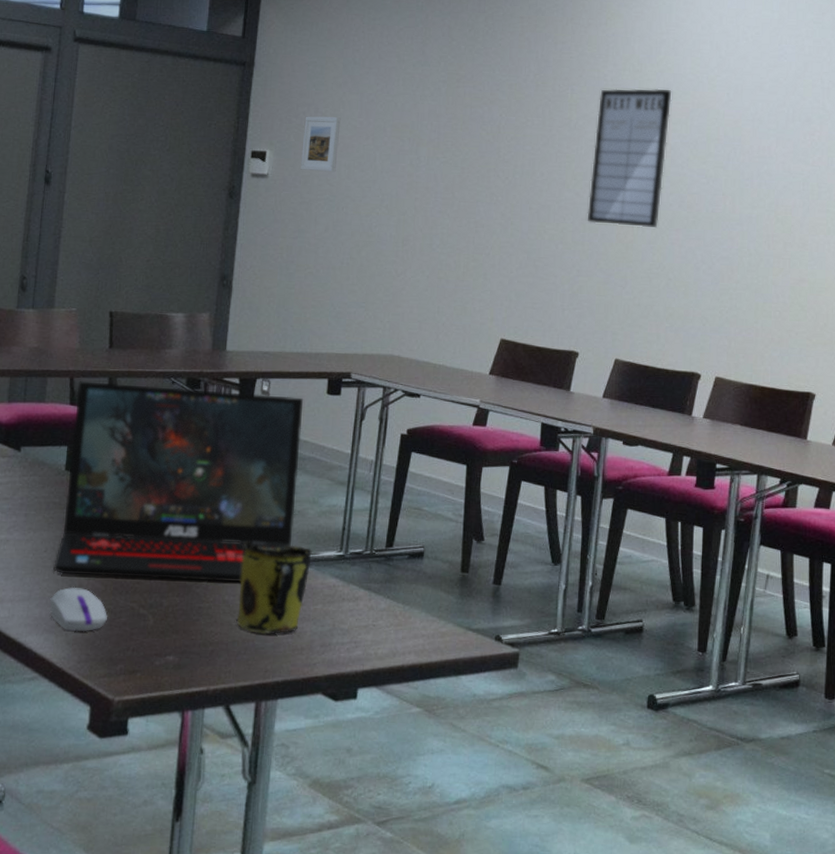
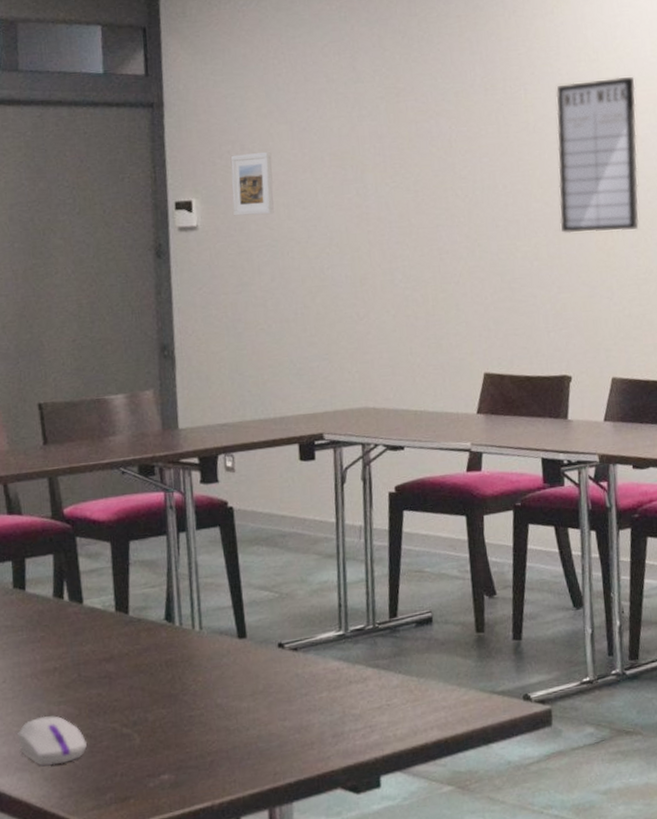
laptop: present [53,381,304,582] -> none [13,468,285,705]
mug: present [236,542,313,634] -> none [229,631,309,734]

